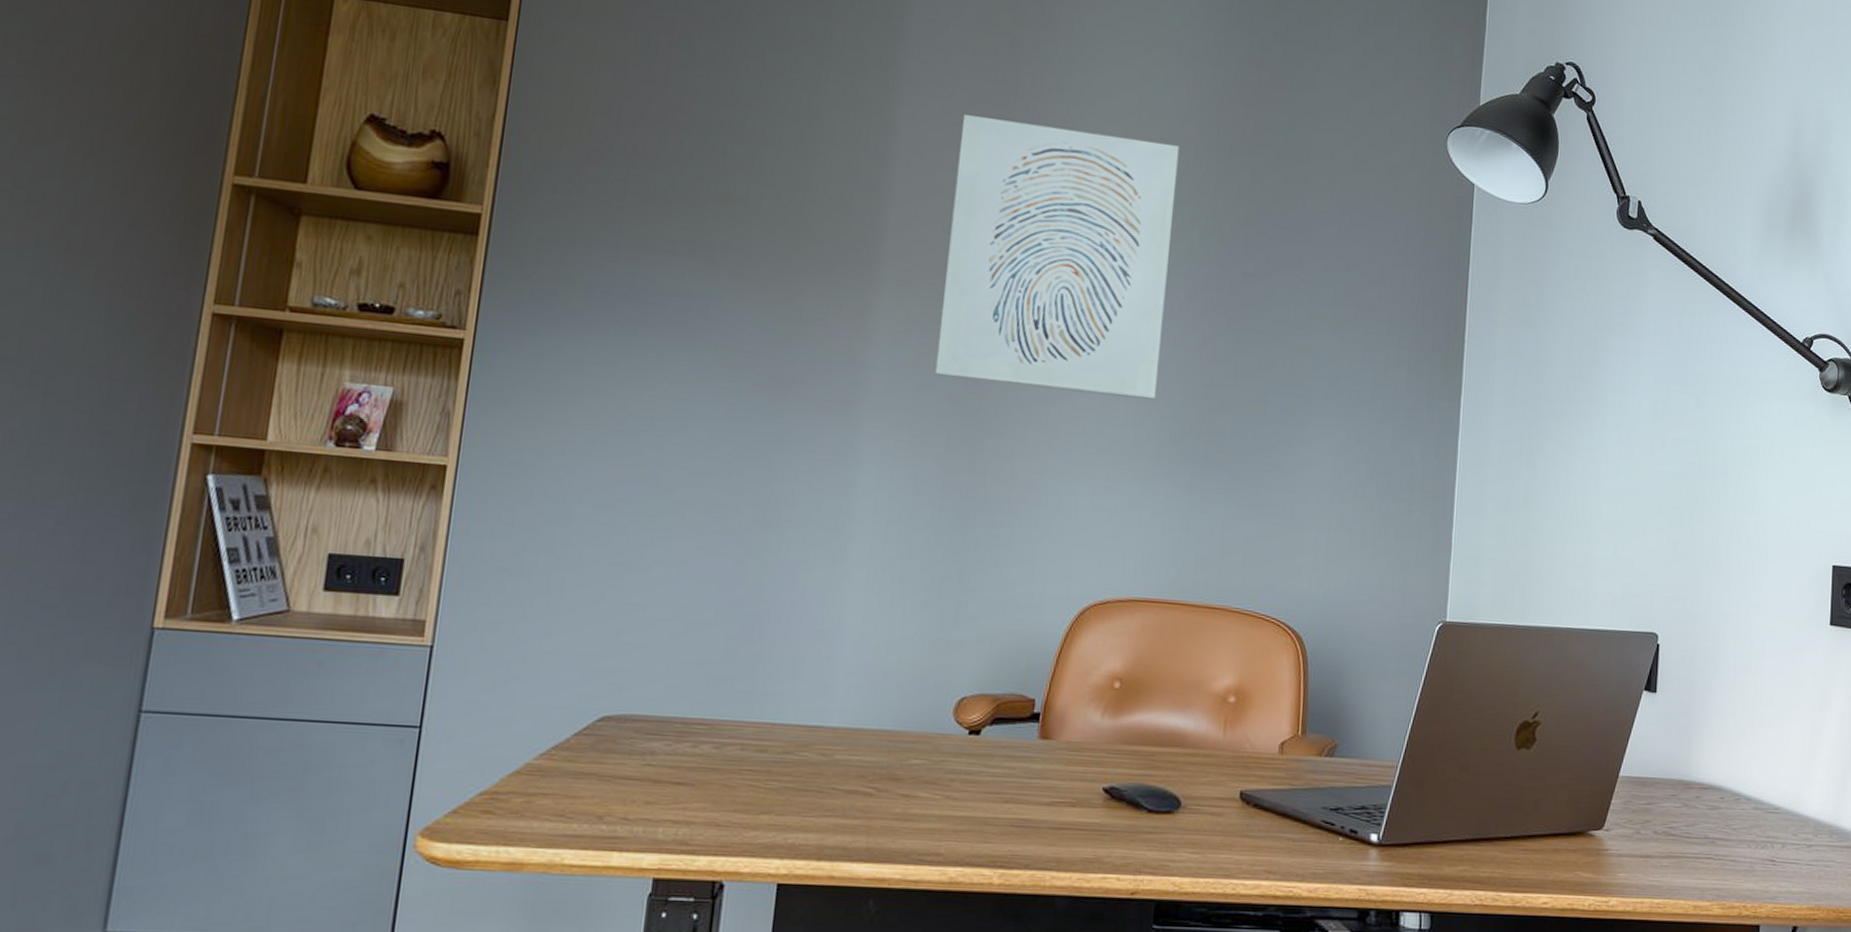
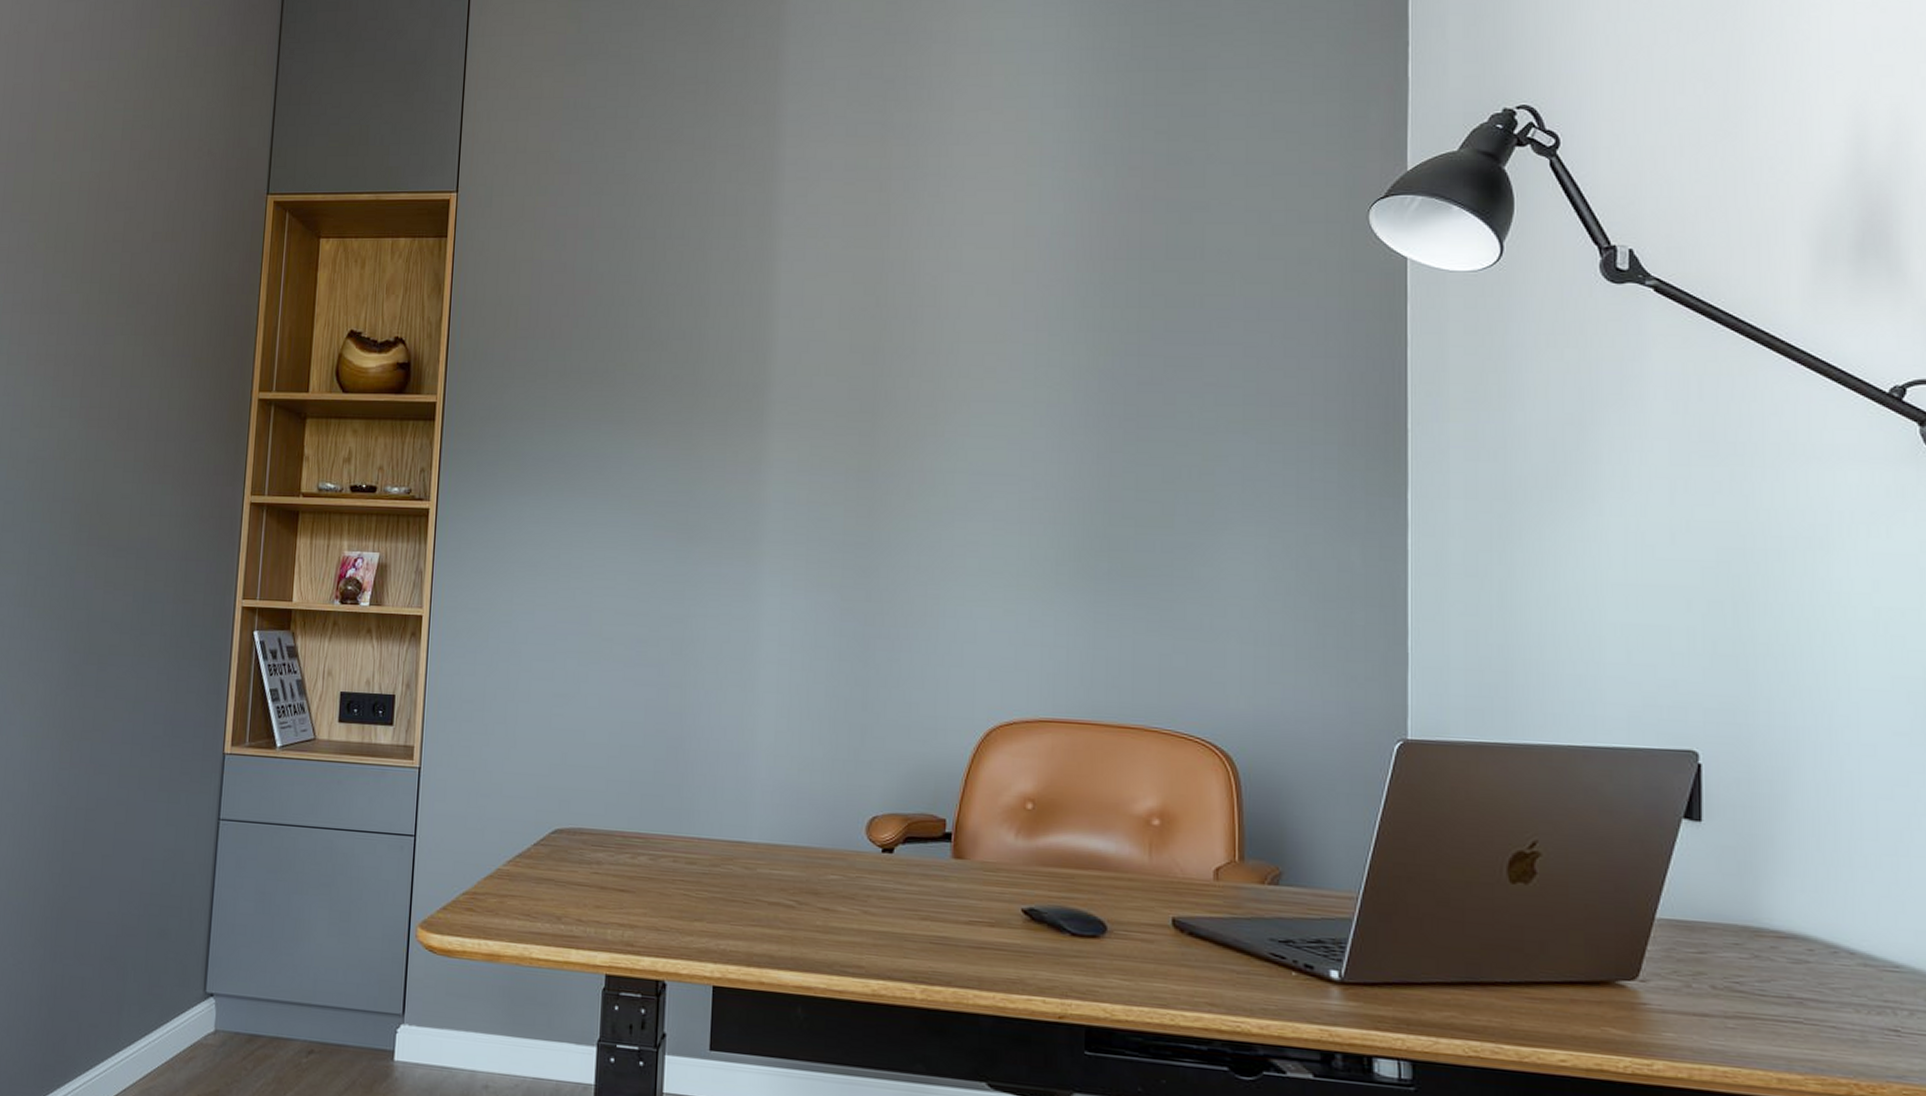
wall art: present [935,115,1180,400] -> none [827,261,1059,519]

